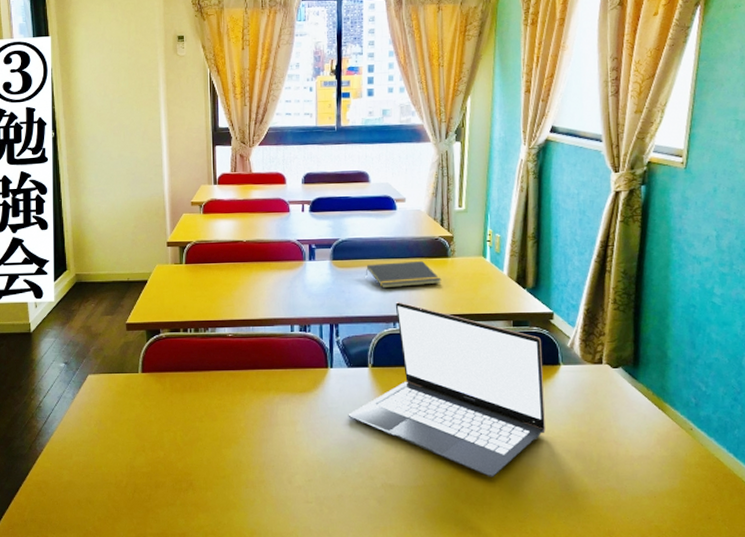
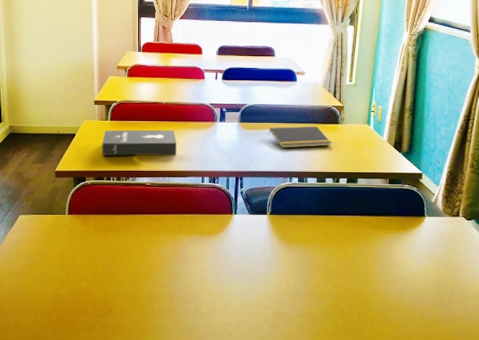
booklet: none [177,272,261,304] -> present [102,130,176,156]
laptop: present [348,302,545,477] -> none [248,160,411,308]

